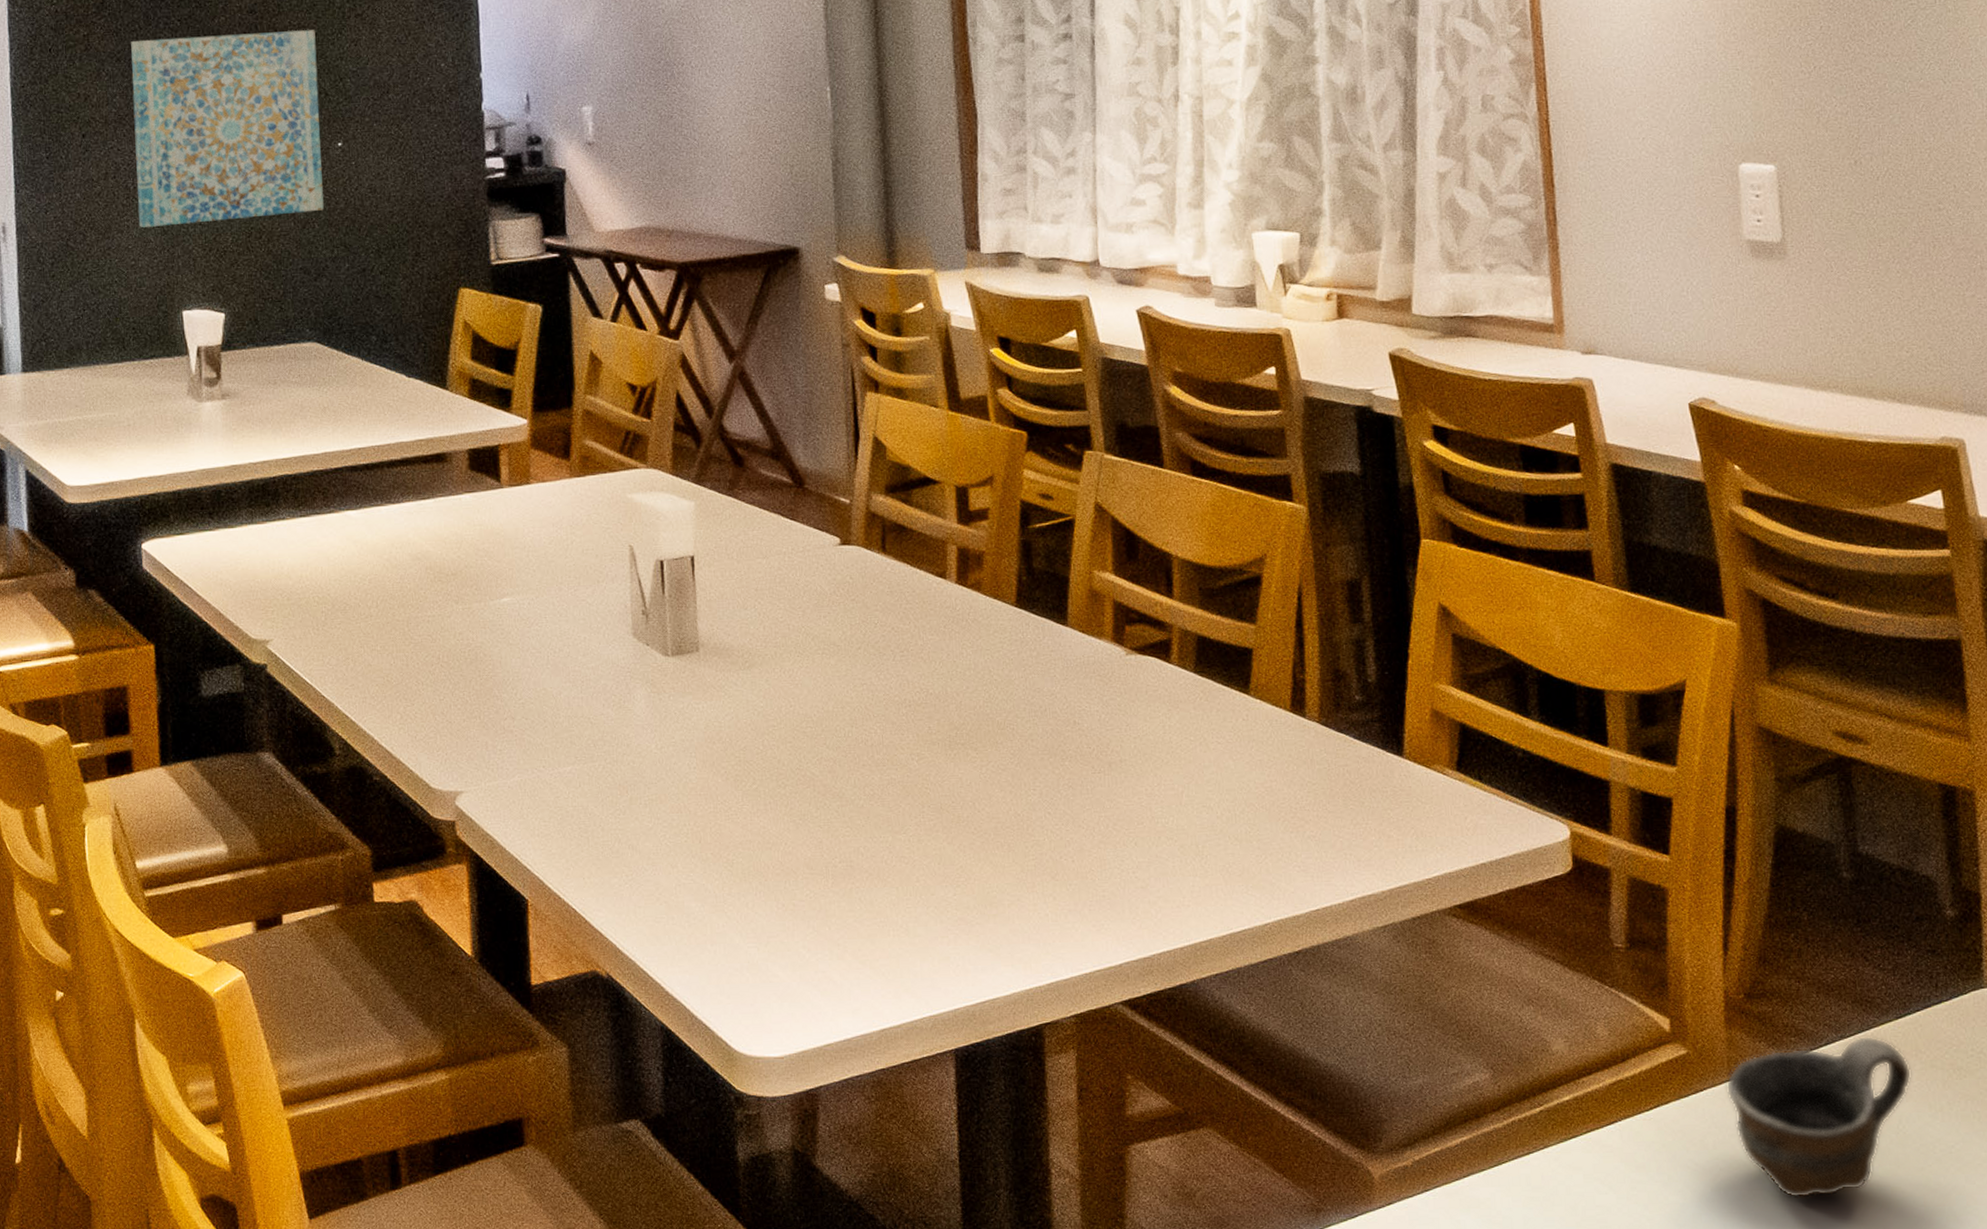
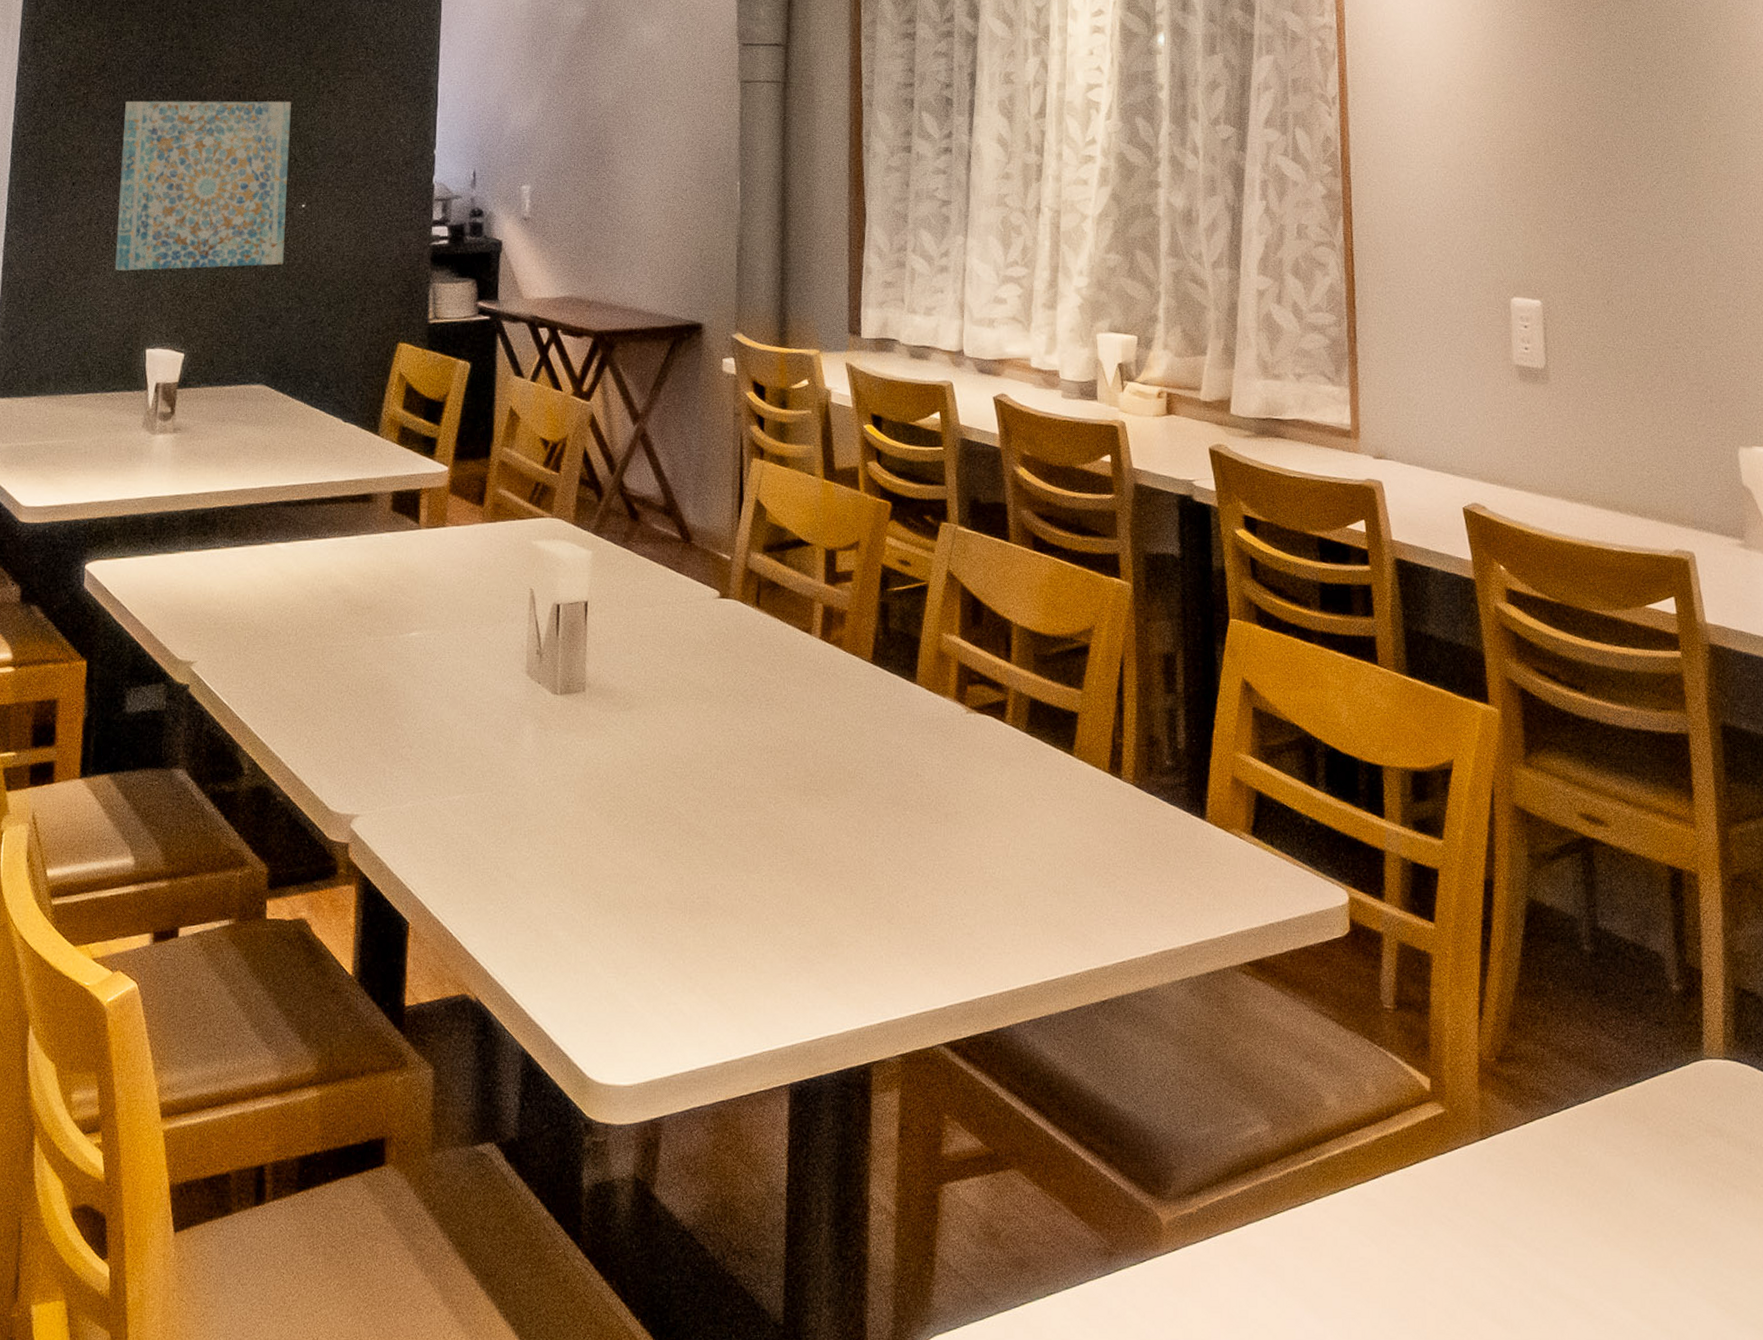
cup: present [1726,1035,1912,1199] -> none [1477,1101,1640,1256]

